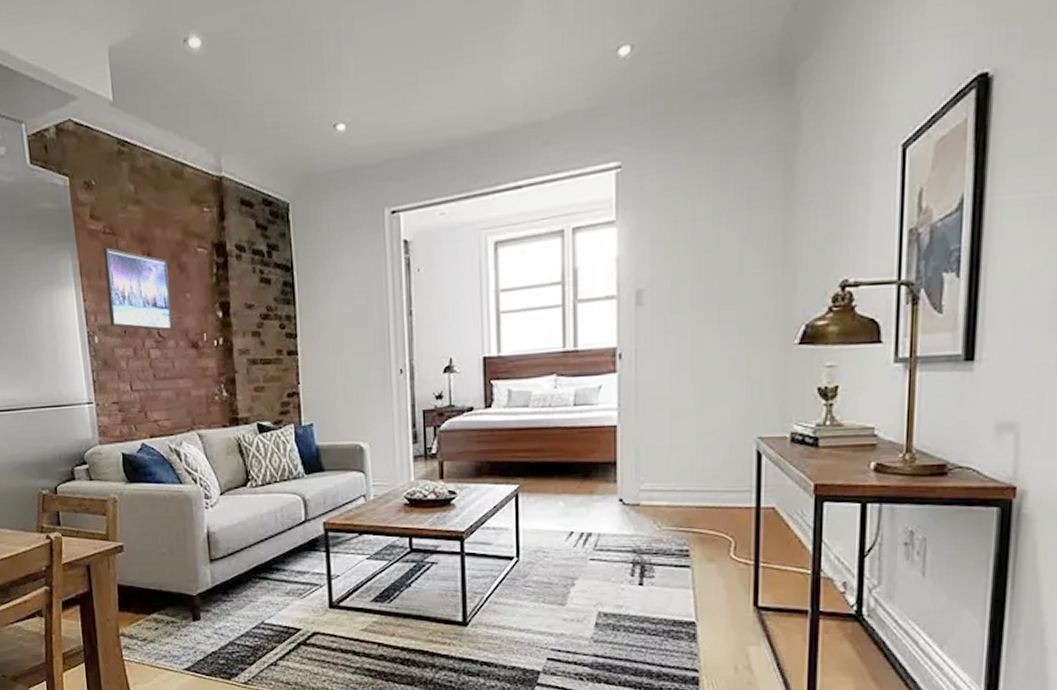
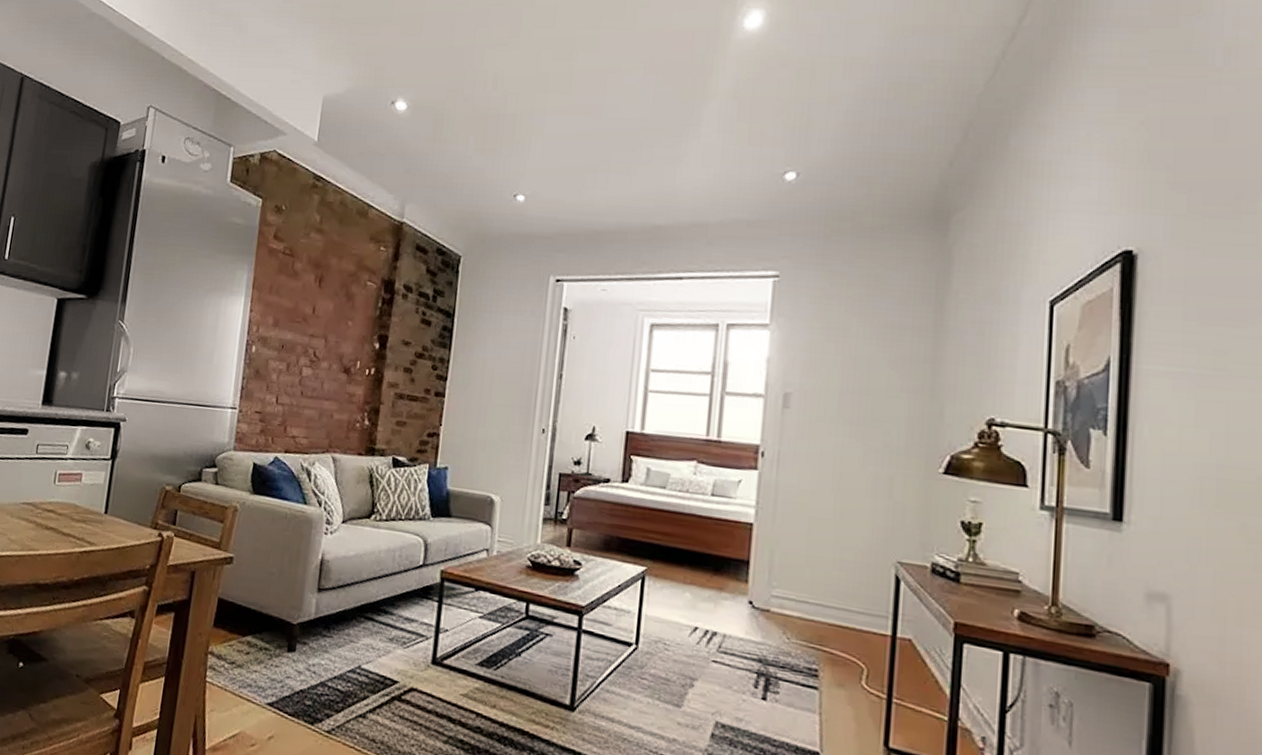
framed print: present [104,247,172,331] -> none [270,266,337,353]

